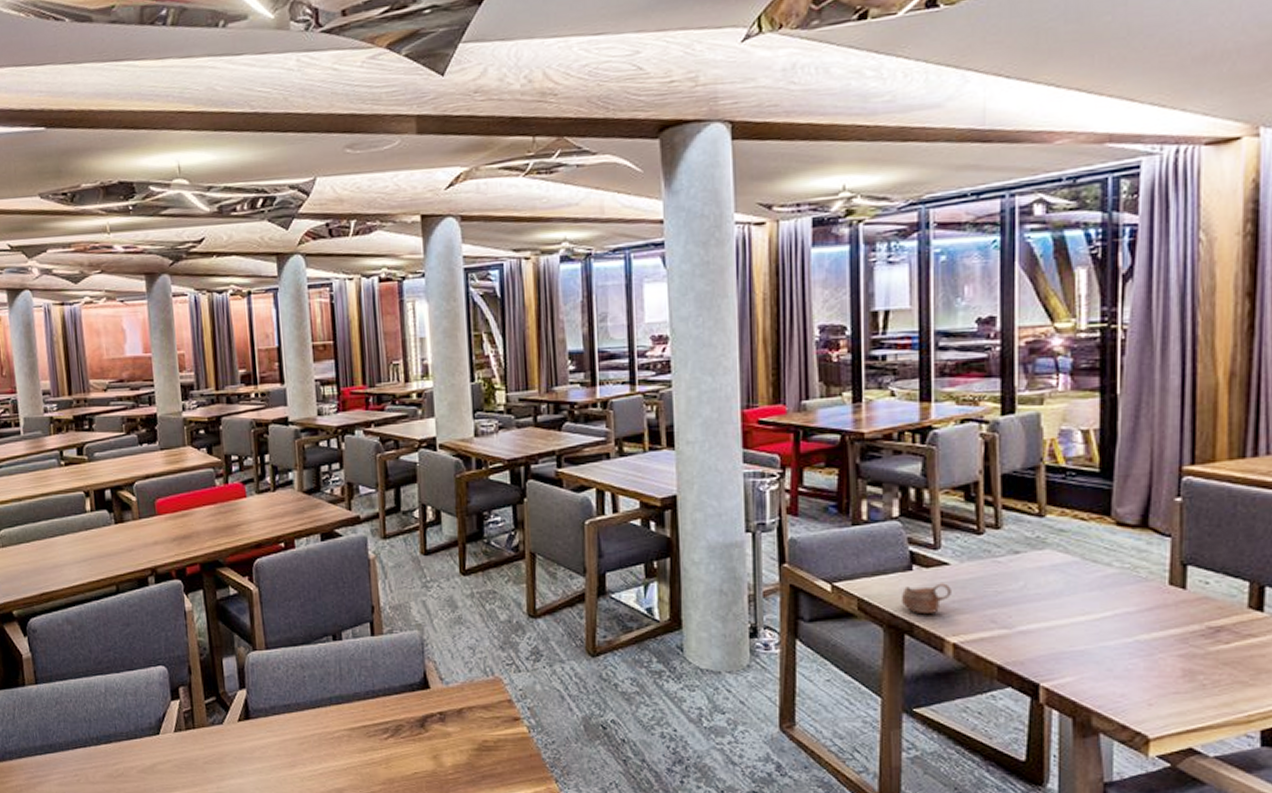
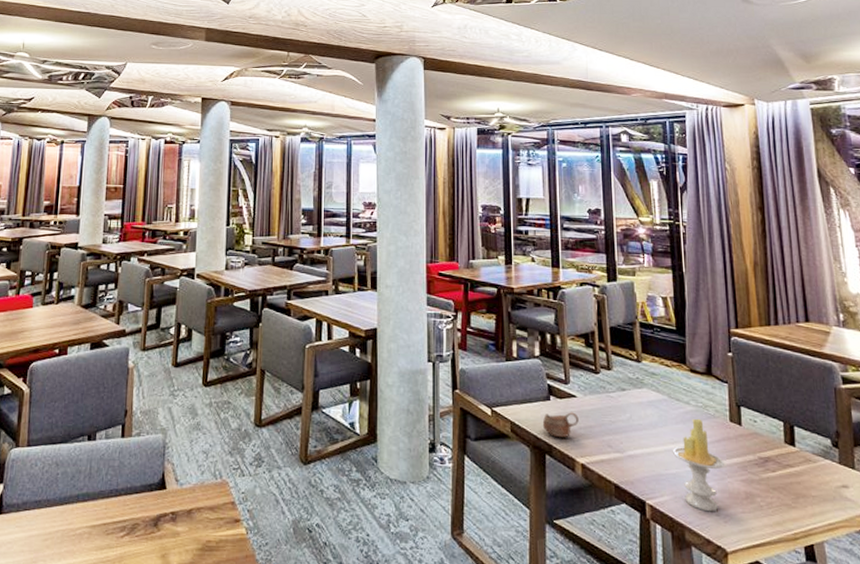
candle: none [1081,583,1157,694] -> present [672,418,725,512]

